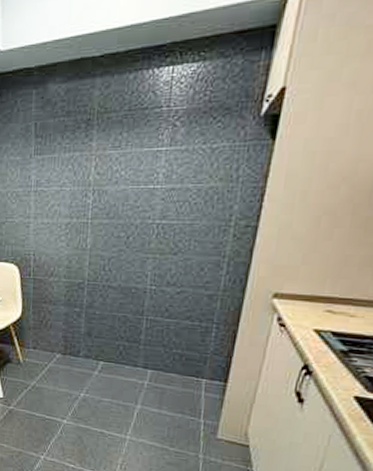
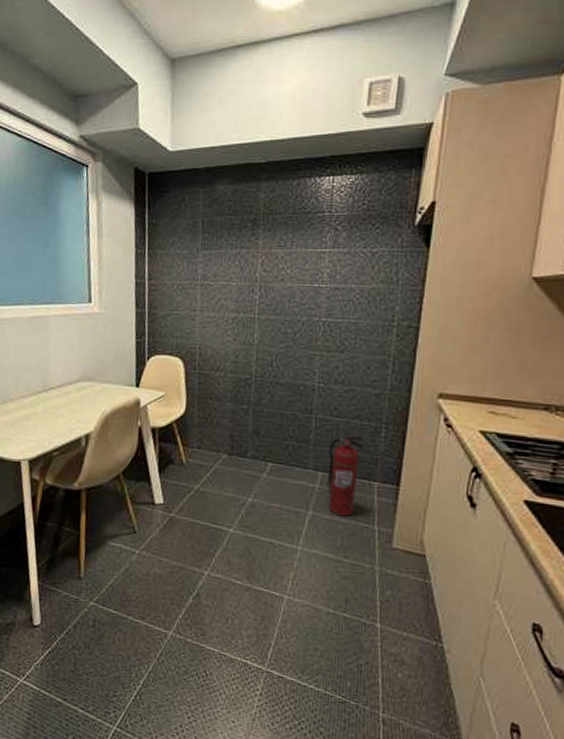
fire extinguisher: none [155,335,194,410] -> present [326,435,364,517]

